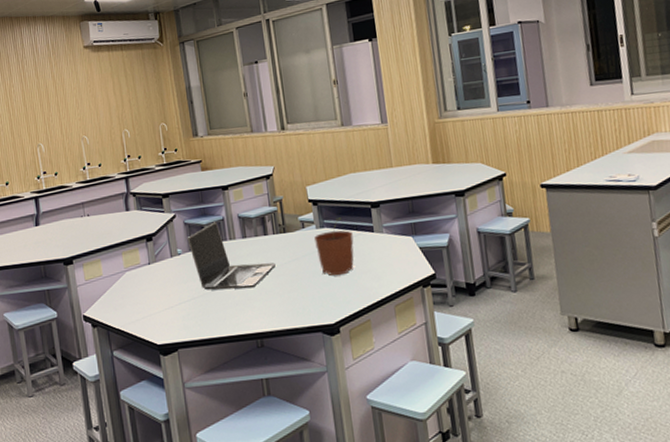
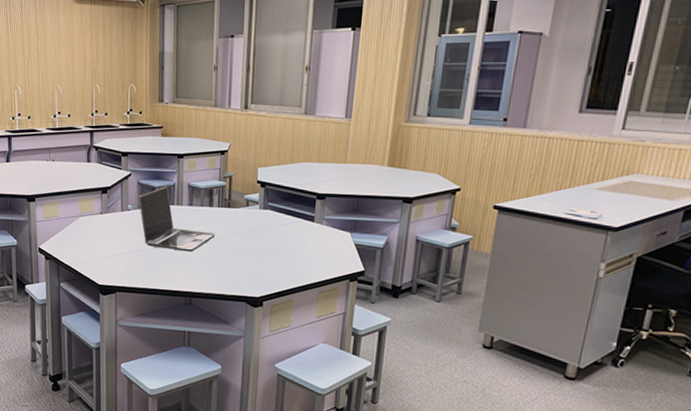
plant pot: present [314,217,354,276] -> none [255,202,293,256]

